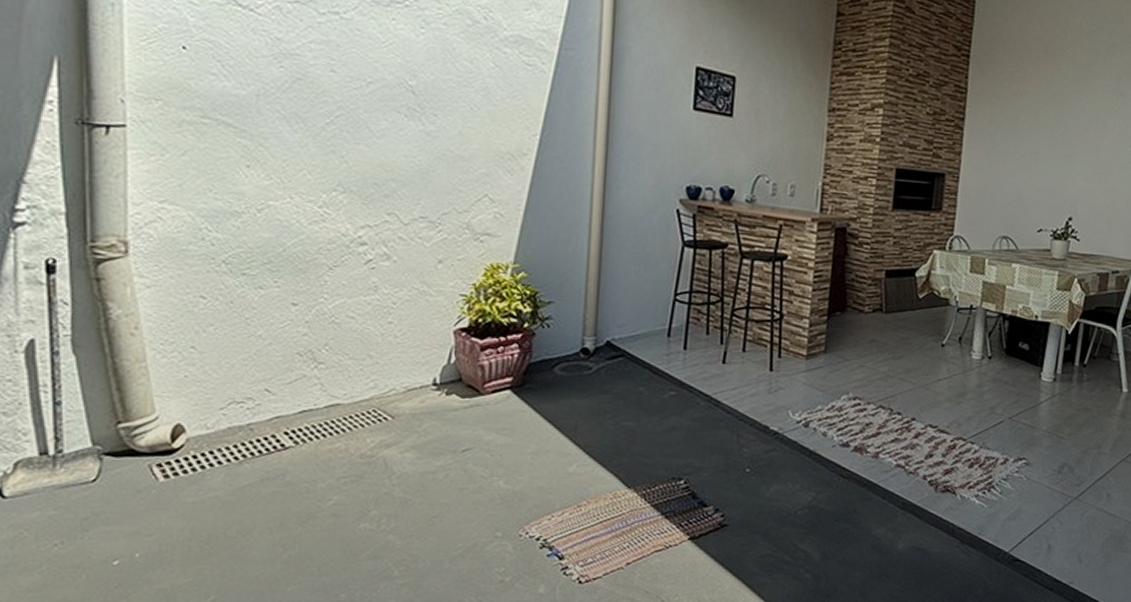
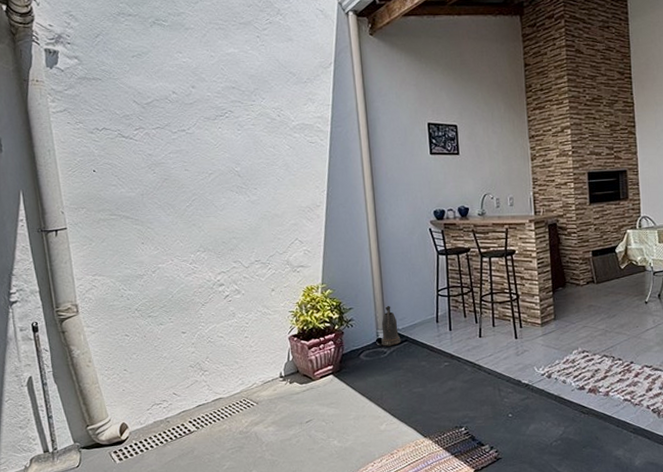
watering can: none [587,304,615,360] -> present [381,305,401,346]

